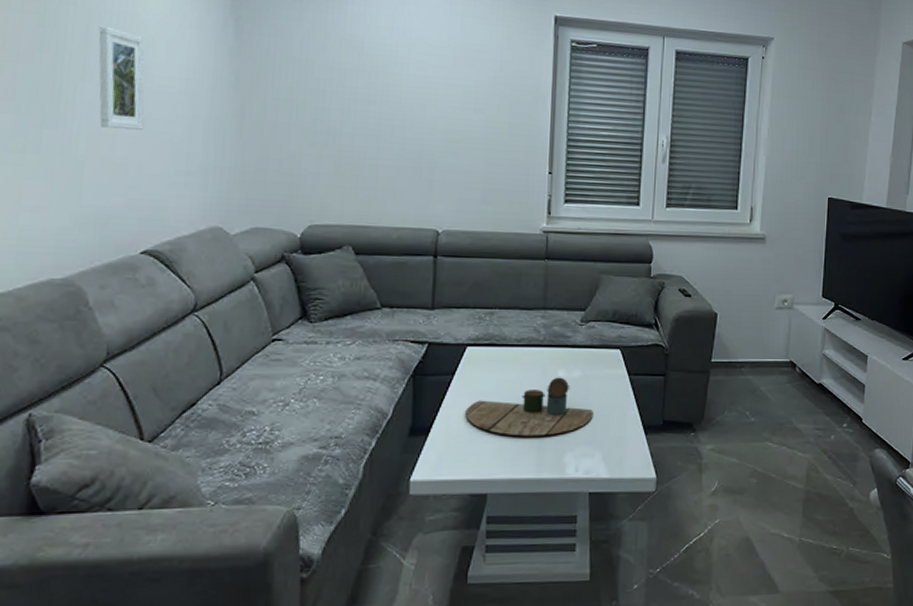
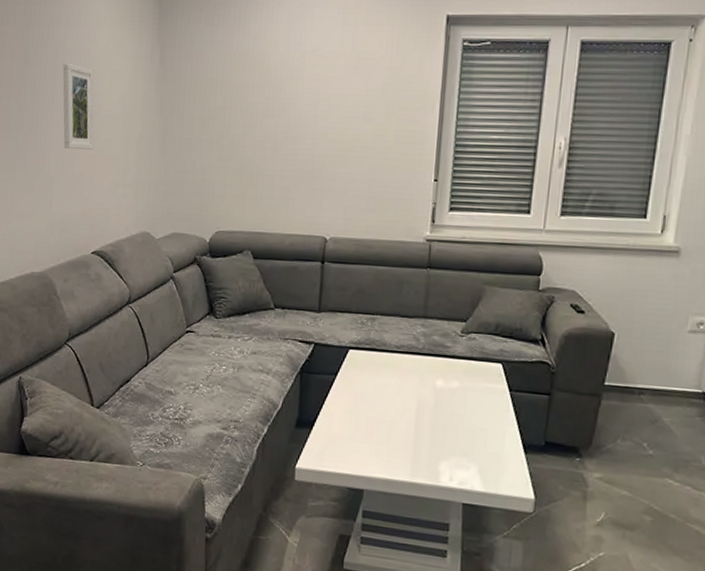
decorative tray: present [465,377,593,437] -> none [346,386,471,442]

